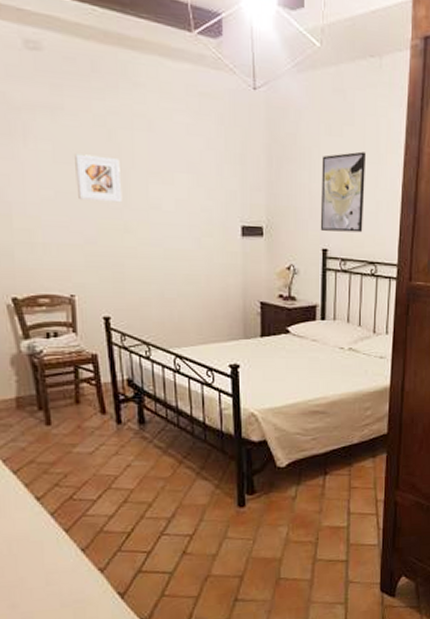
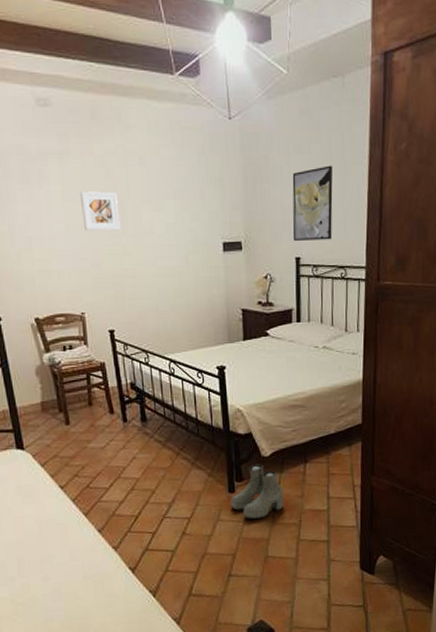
boots: none [240,475,300,537] -> present [230,464,284,519]

